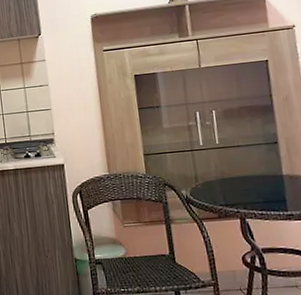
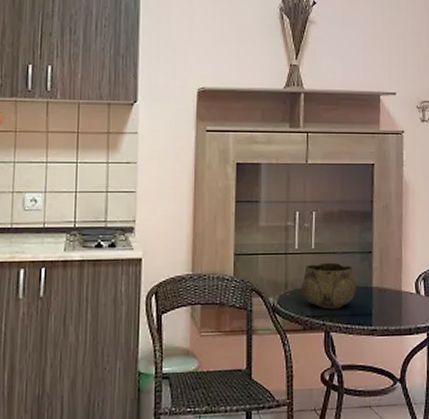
decorative bowl: none [211,154,267,198] -> present [302,262,357,309]

